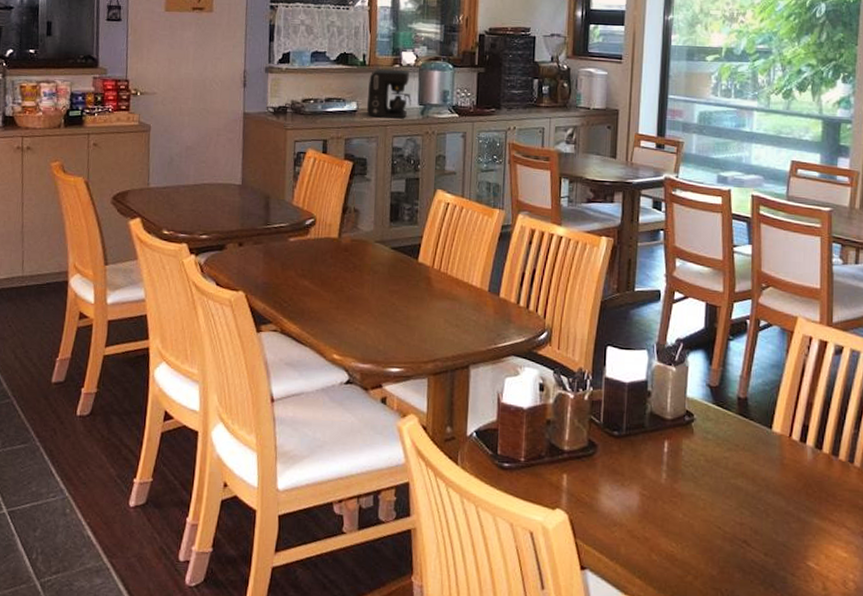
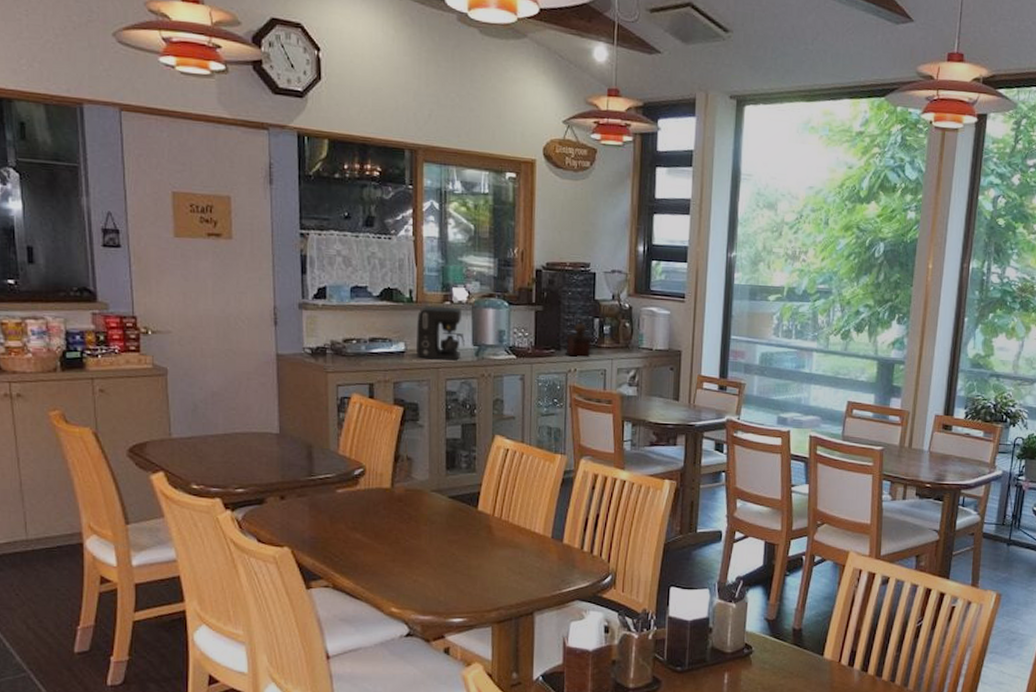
coffee grinder: none [505,73,533,117] -> present [565,311,594,358]

